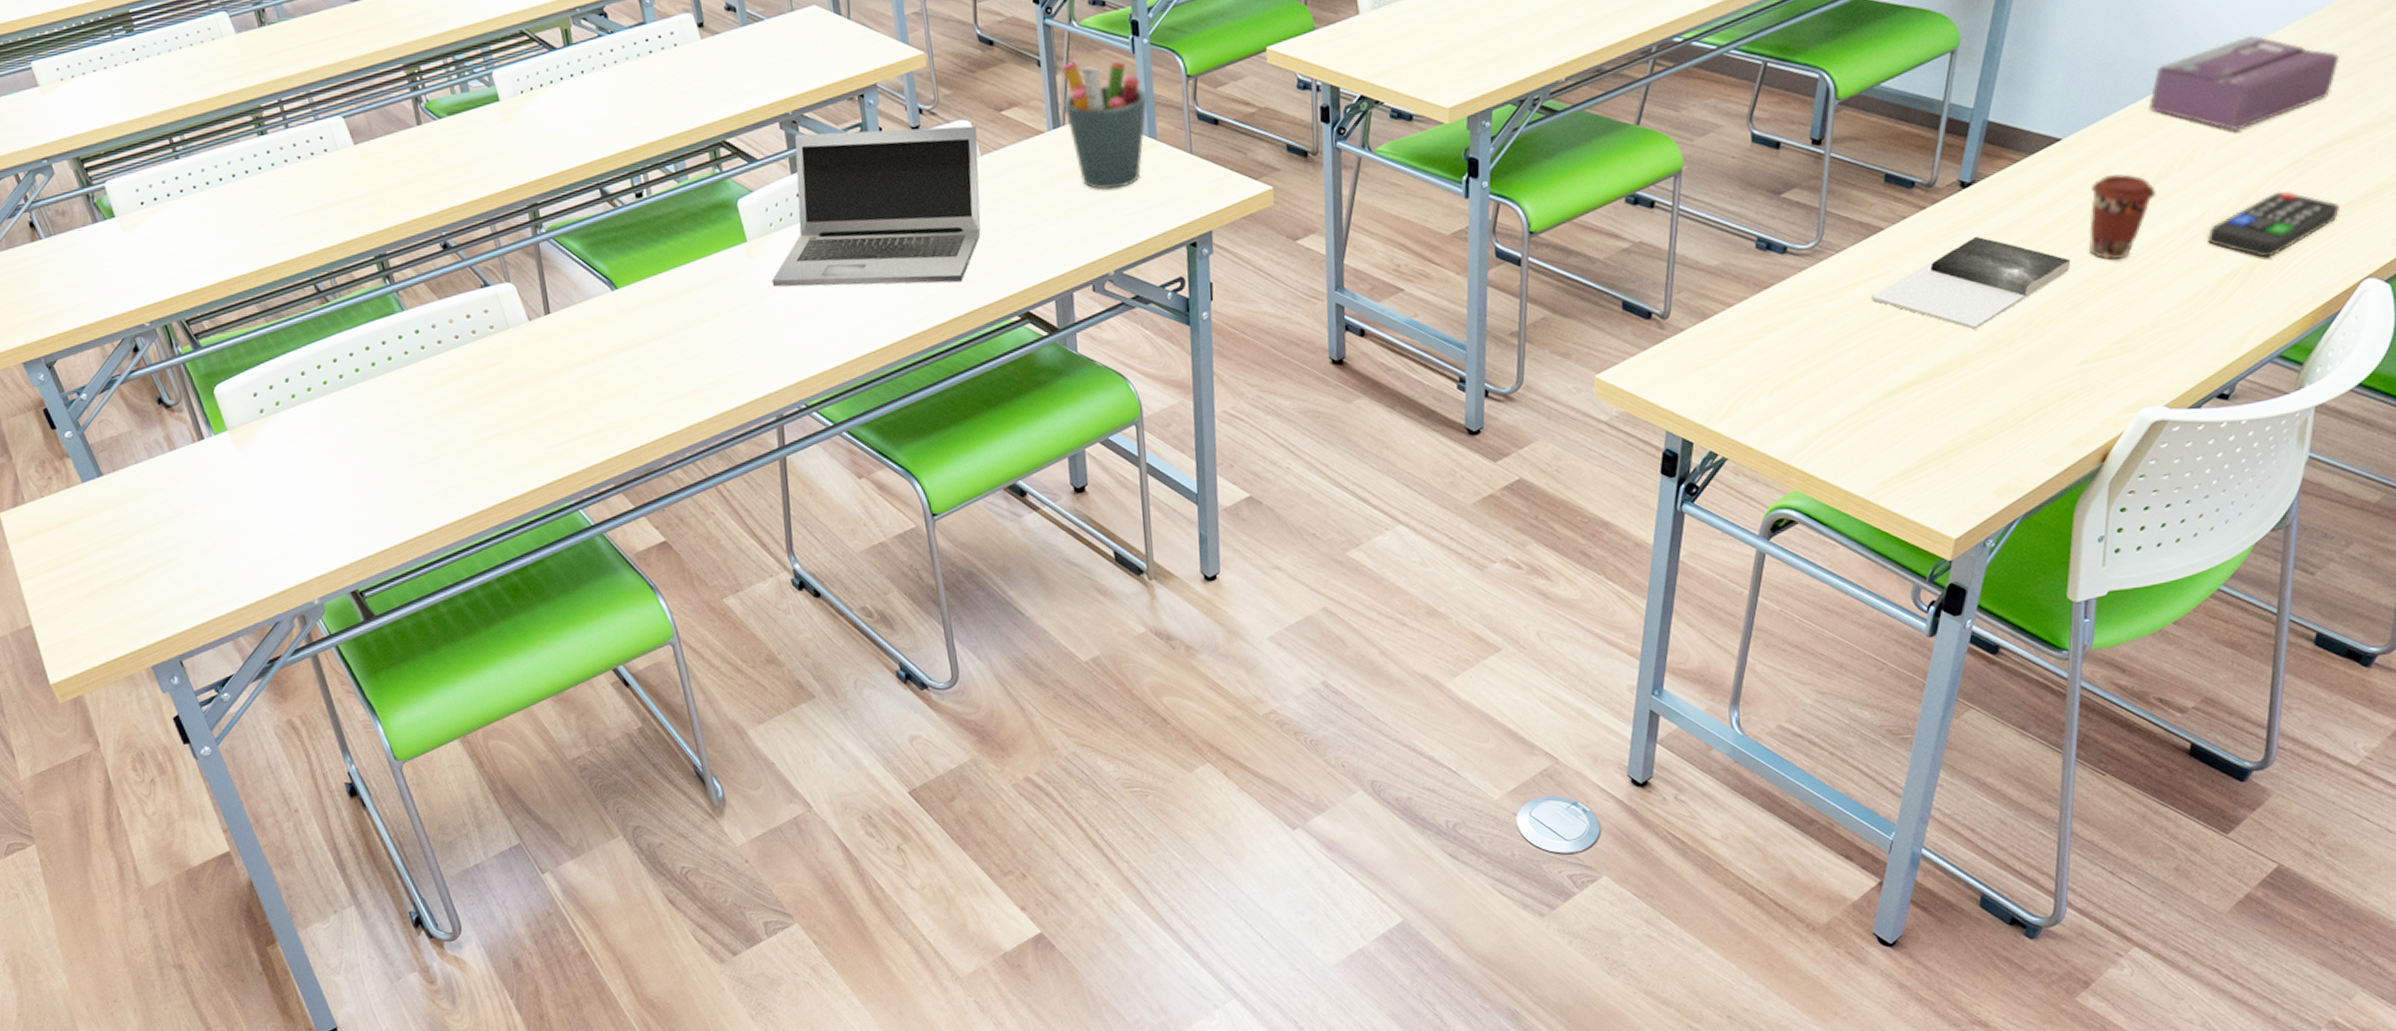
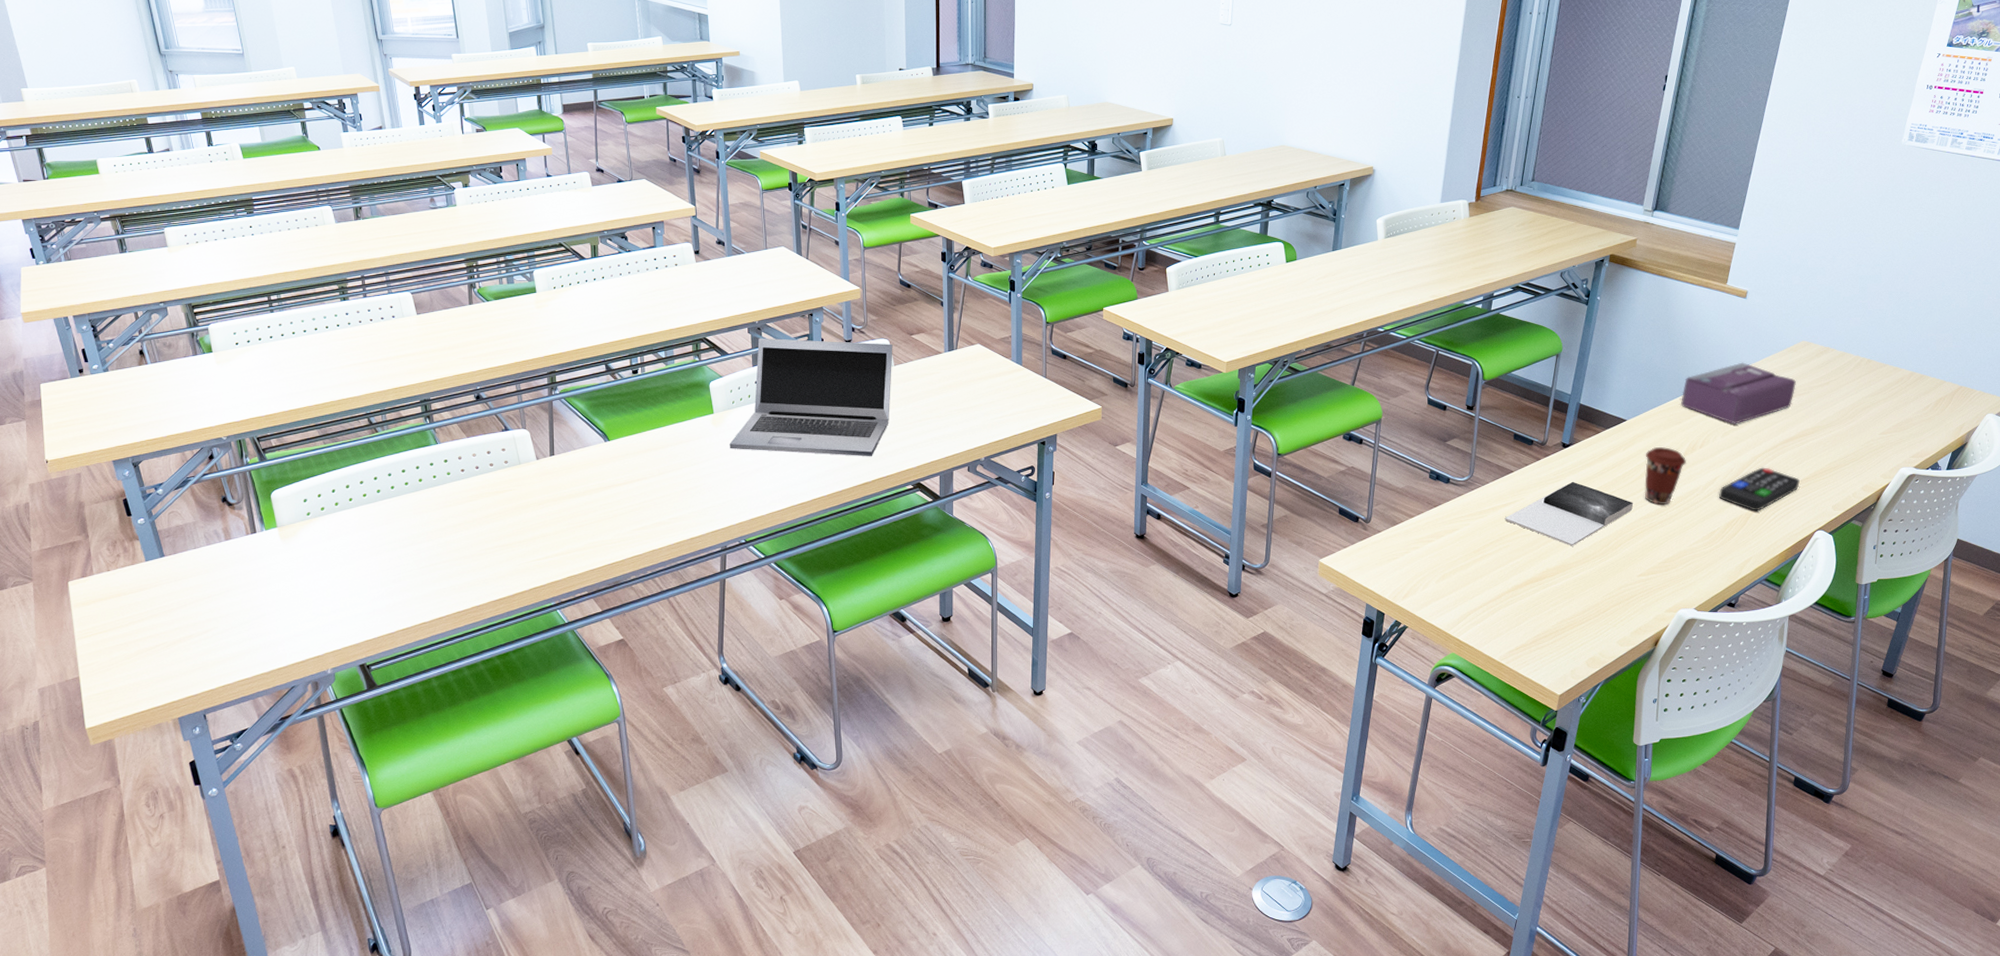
pen holder: present [1062,61,1148,190] -> none [956,305,1018,398]

